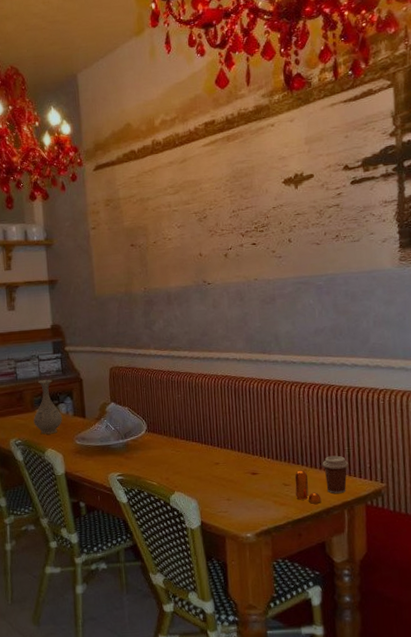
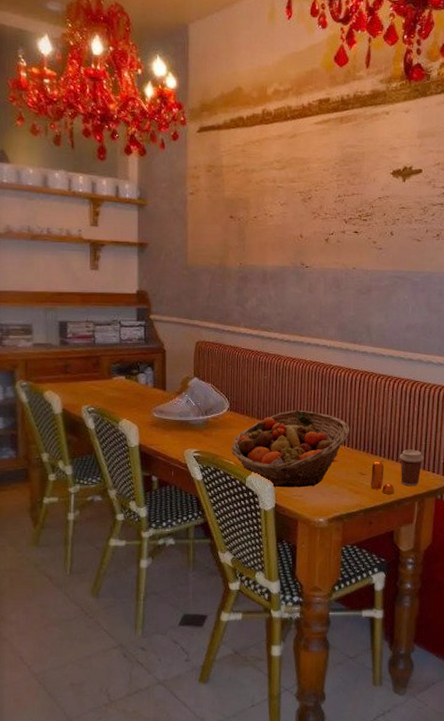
vase: present [33,380,63,435] -> none [109,347,141,404]
fruit basket: none [152,425,269,505] -> present [231,410,350,488]

